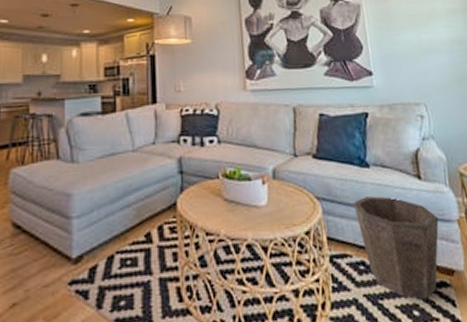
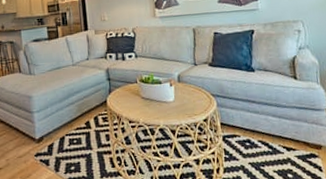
waste bin: present [353,196,439,300] -> none [241,93,311,167]

